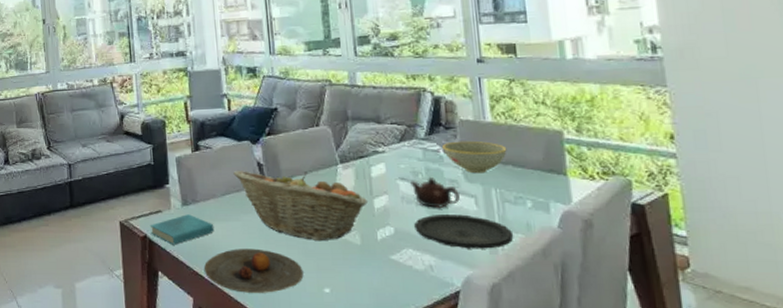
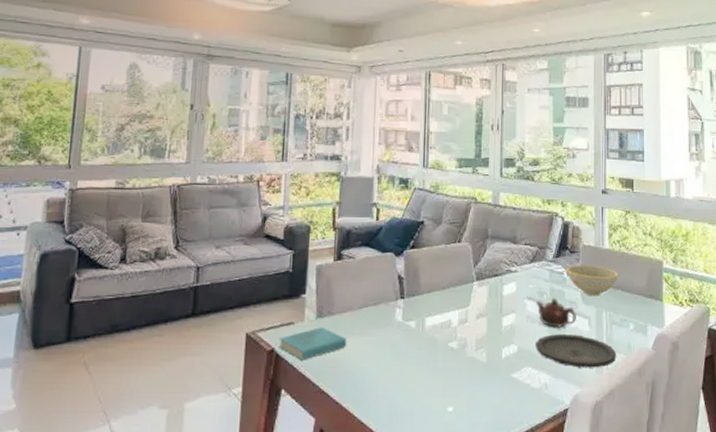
plate: present [204,249,304,293] -> none [331,365,430,412]
fruit basket: present [233,170,367,242] -> none [373,282,497,359]

